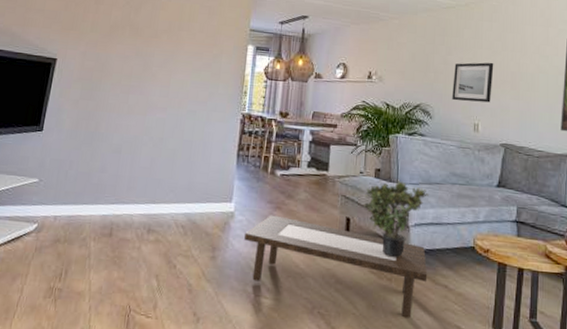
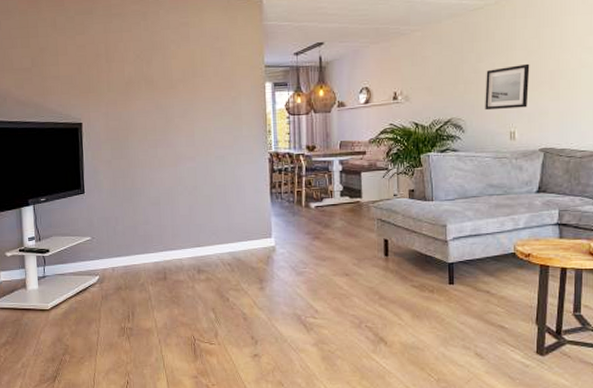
coffee table: present [244,215,428,318] -> none [288,245,469,323]
potted plant: present [363,181,430,257] -> none [399,198,467,270]

